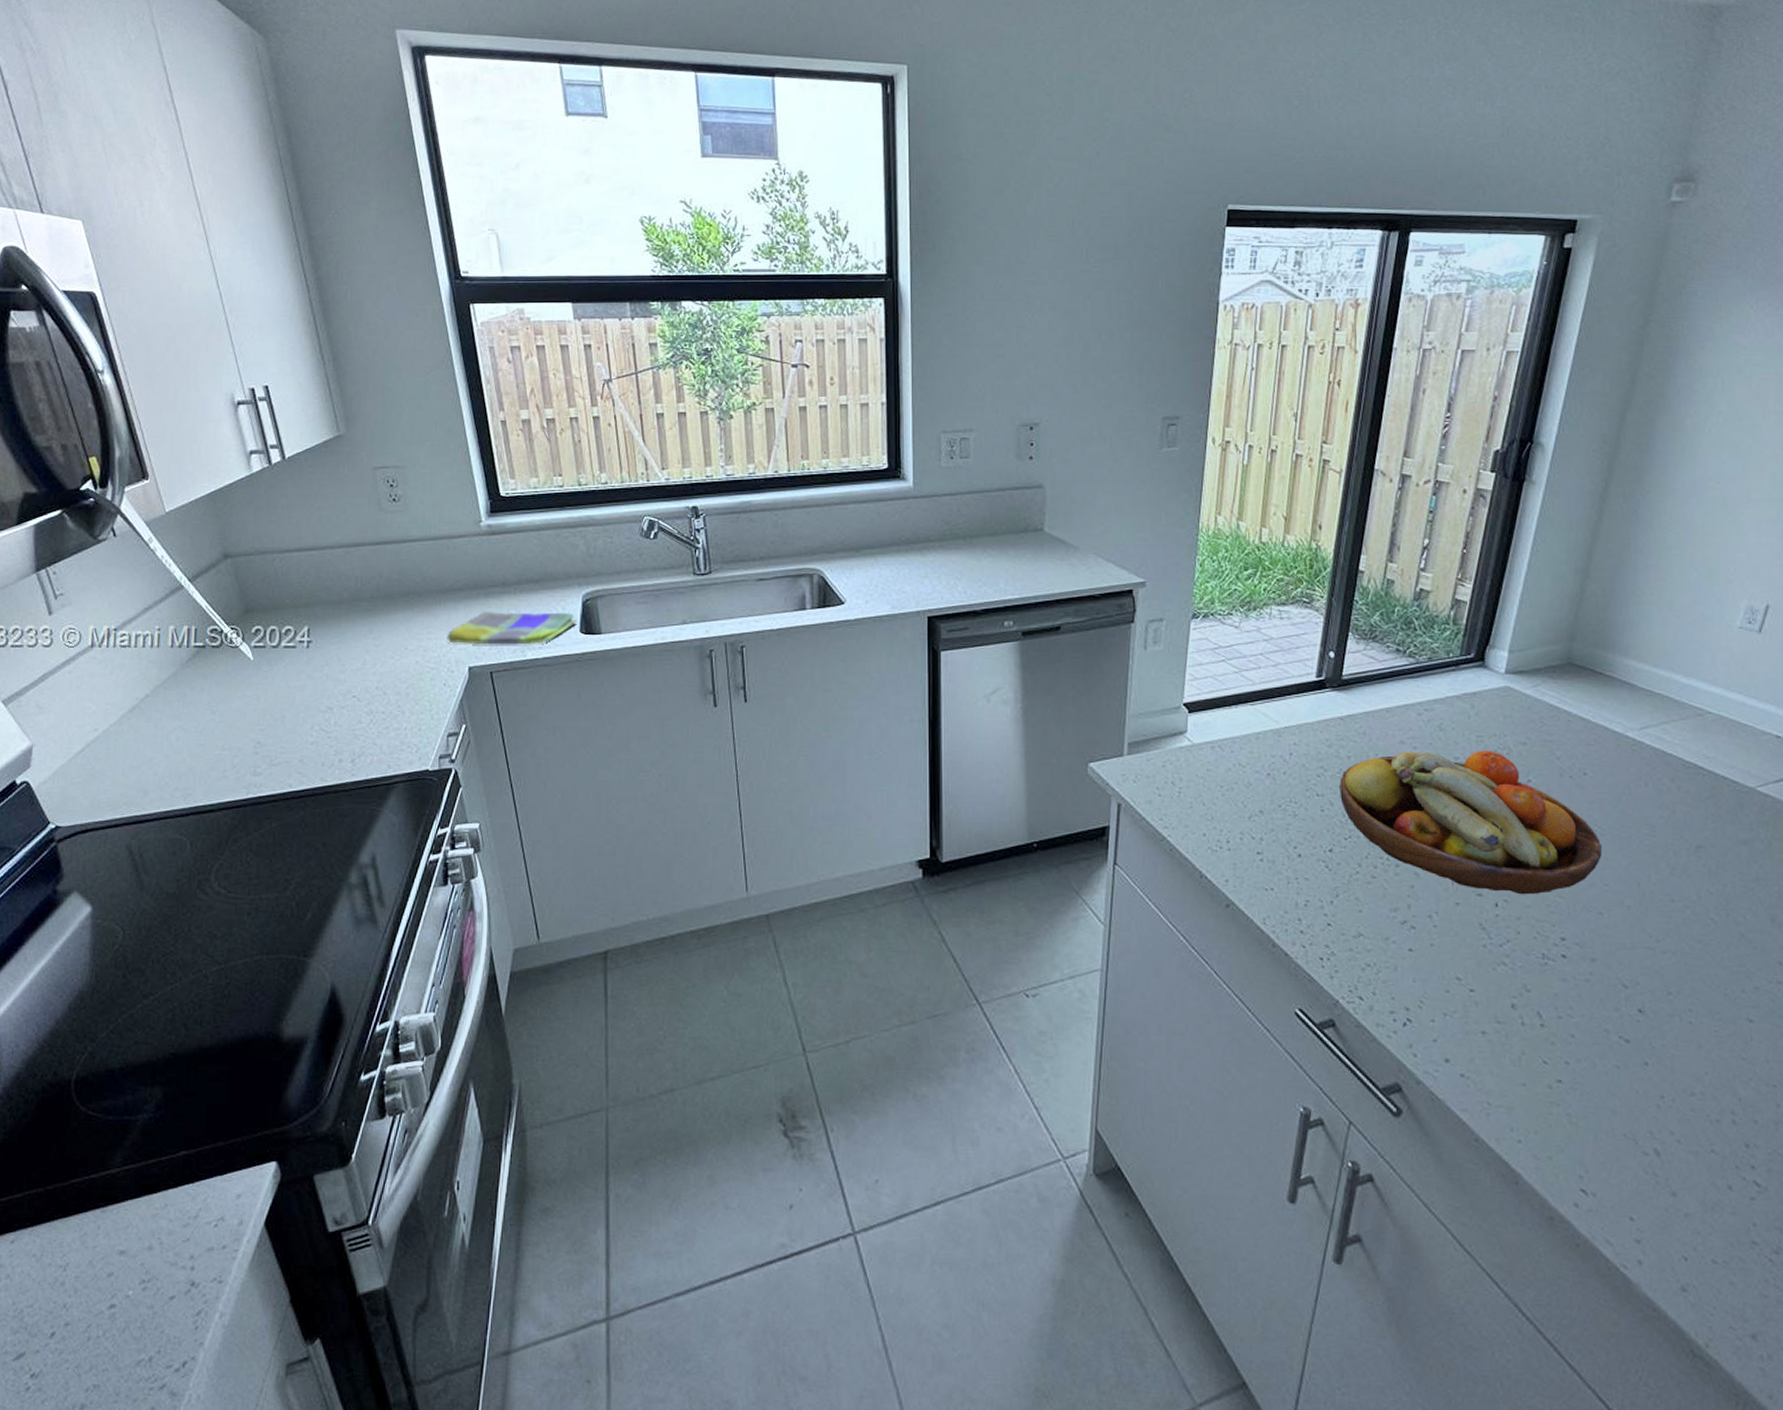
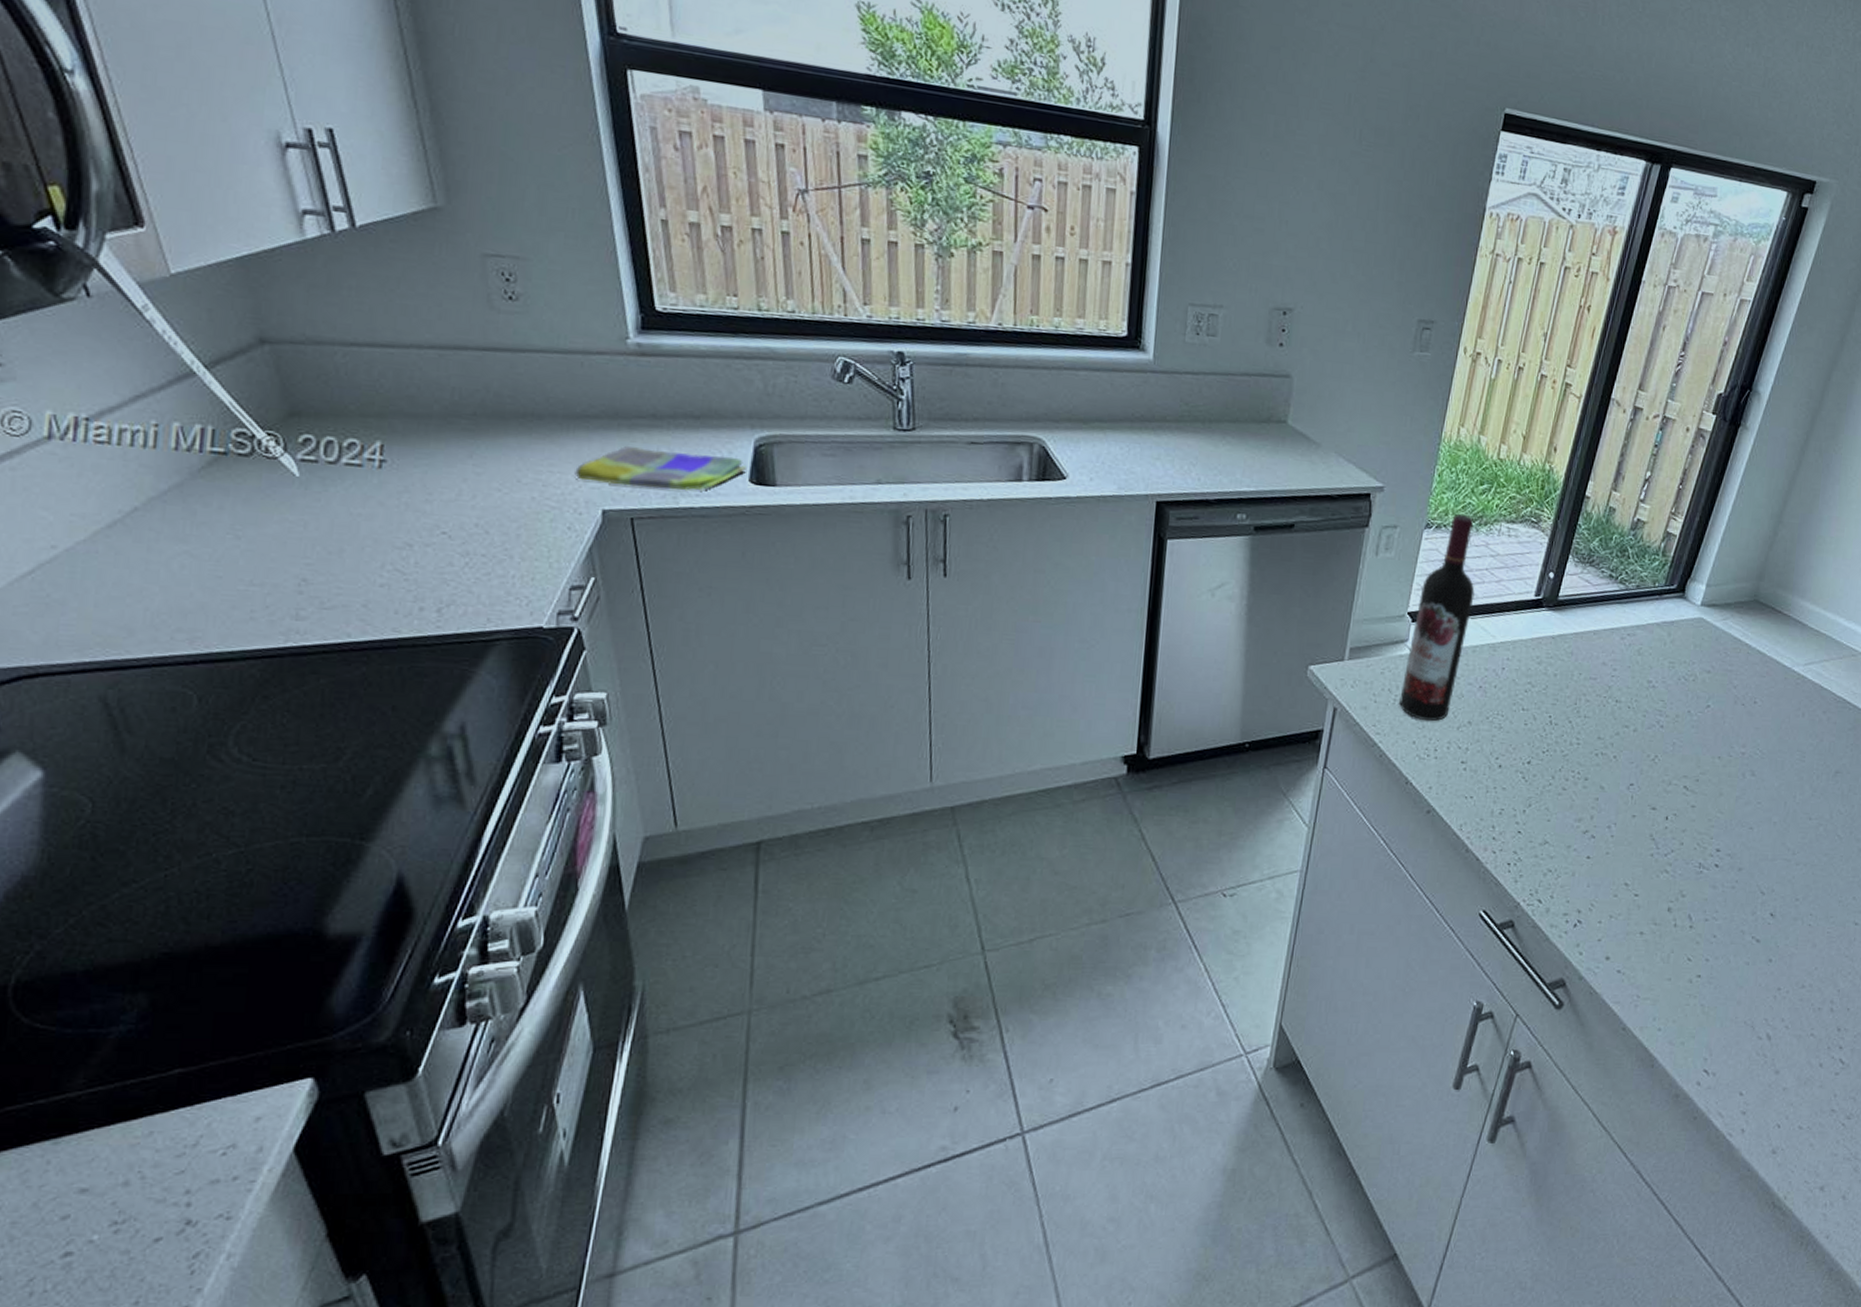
wine bottle: none [1184,601,1251,813] -> present [1399,513,1475,722]
fruit bowl: present [1339,750,1602,895] -> none [1543,672,1760,810]

